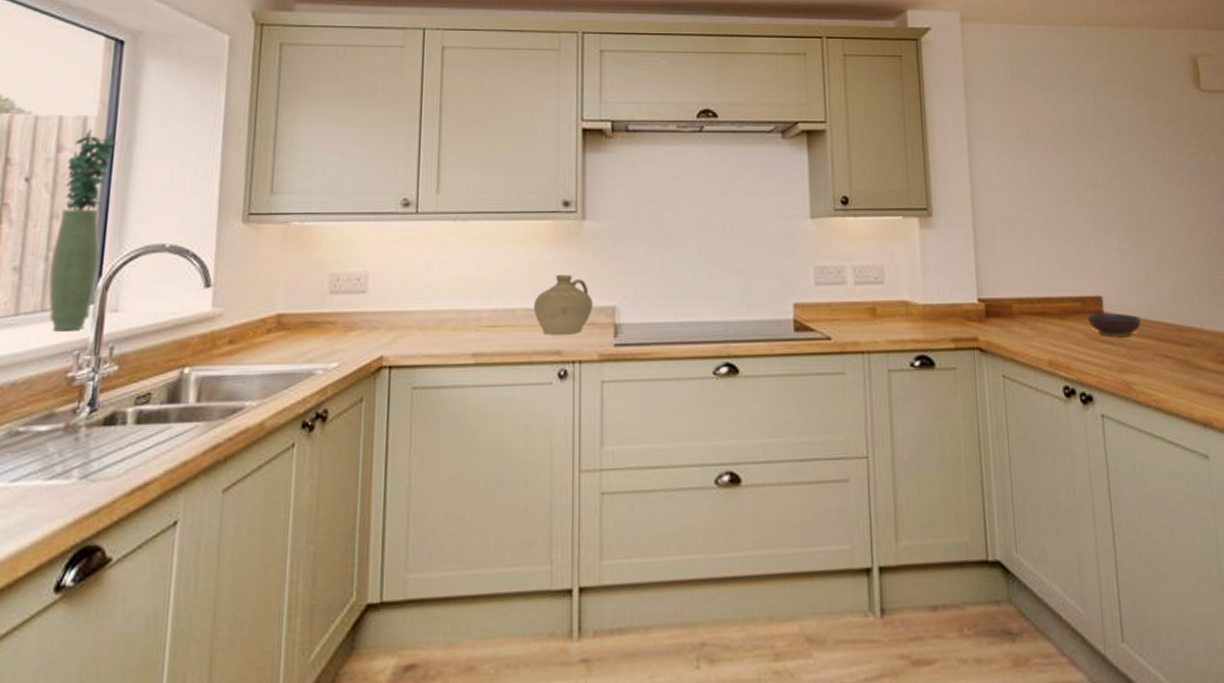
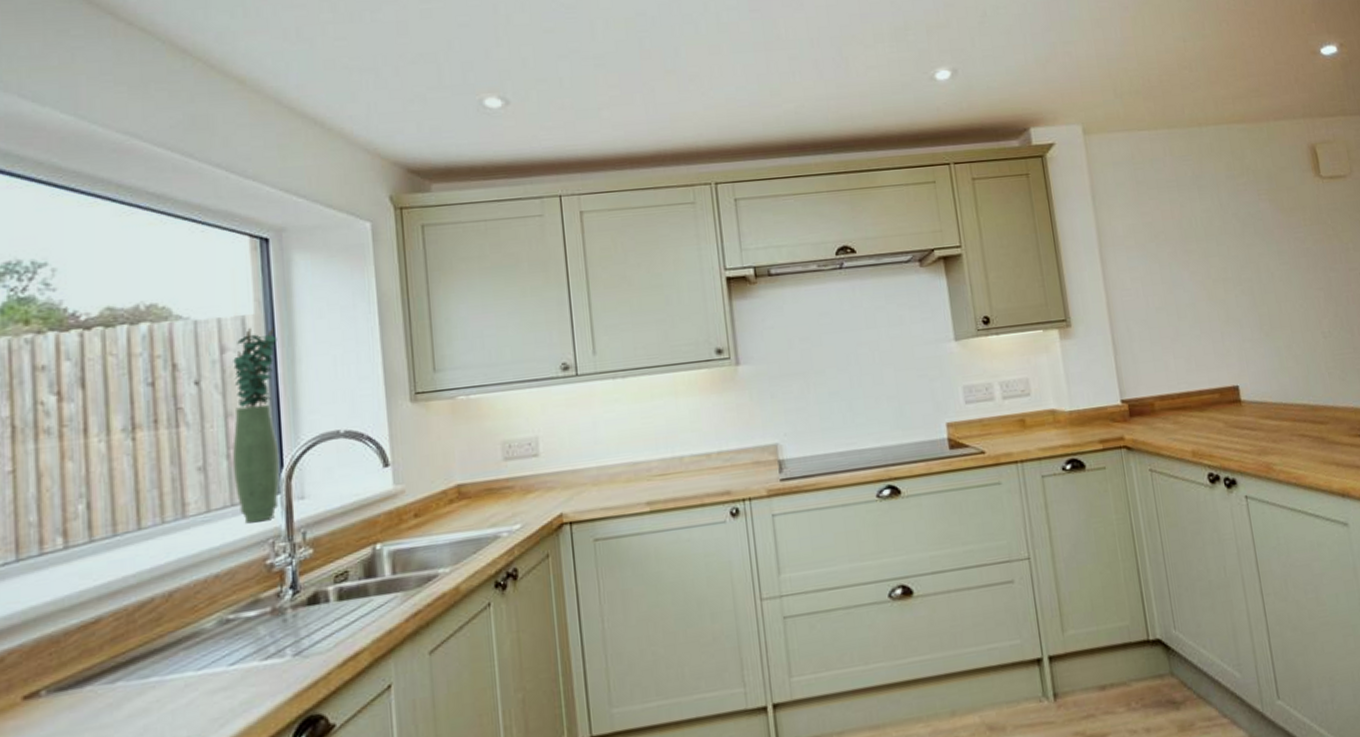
ceramic jug: present [533,275,594,336] -> none [699,419,757,478]
bowl: present [1086,313,1141,336] -> none [1225,400,1277,422]

